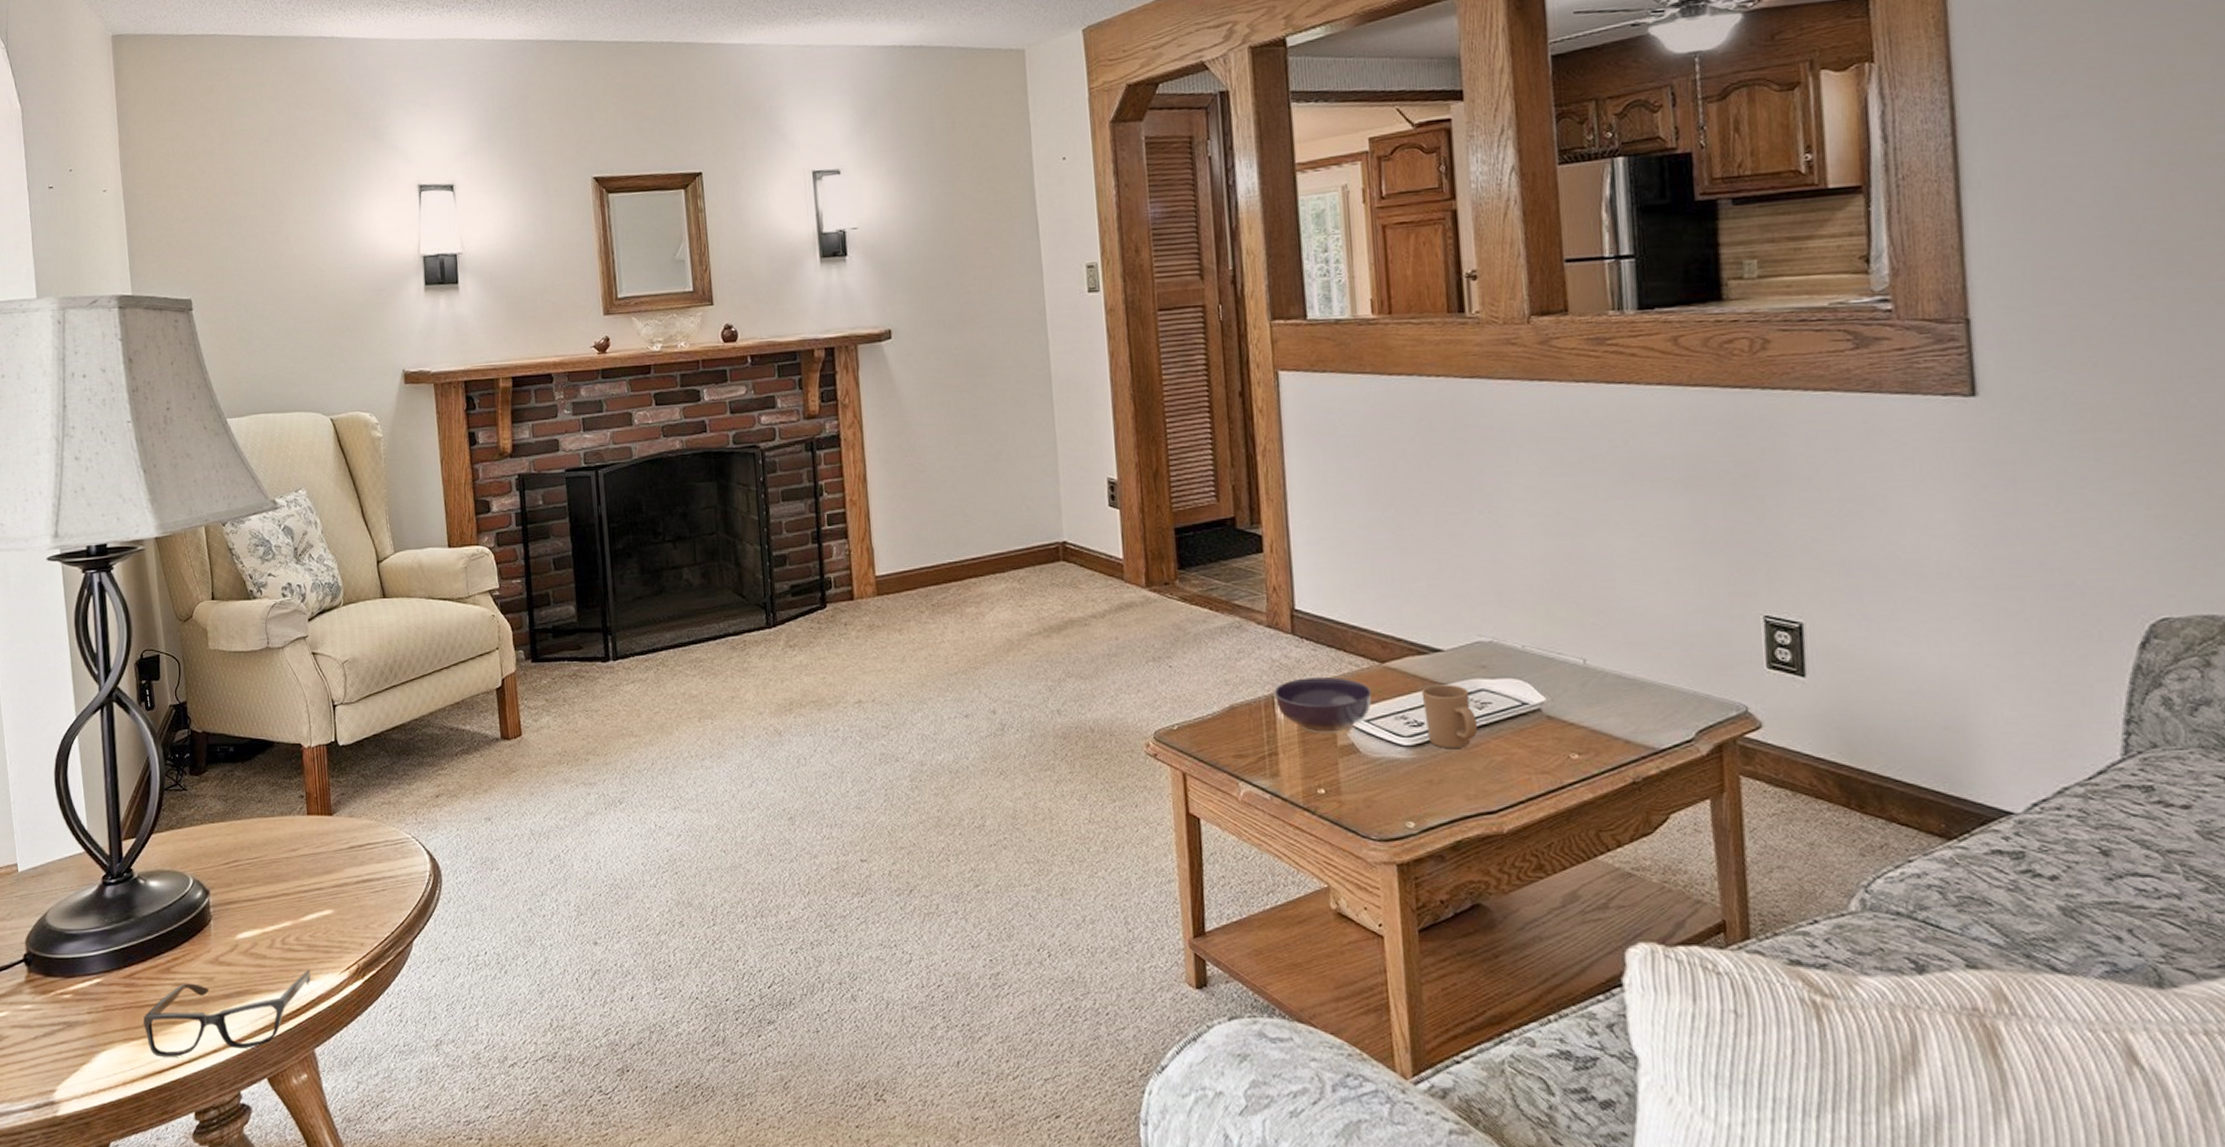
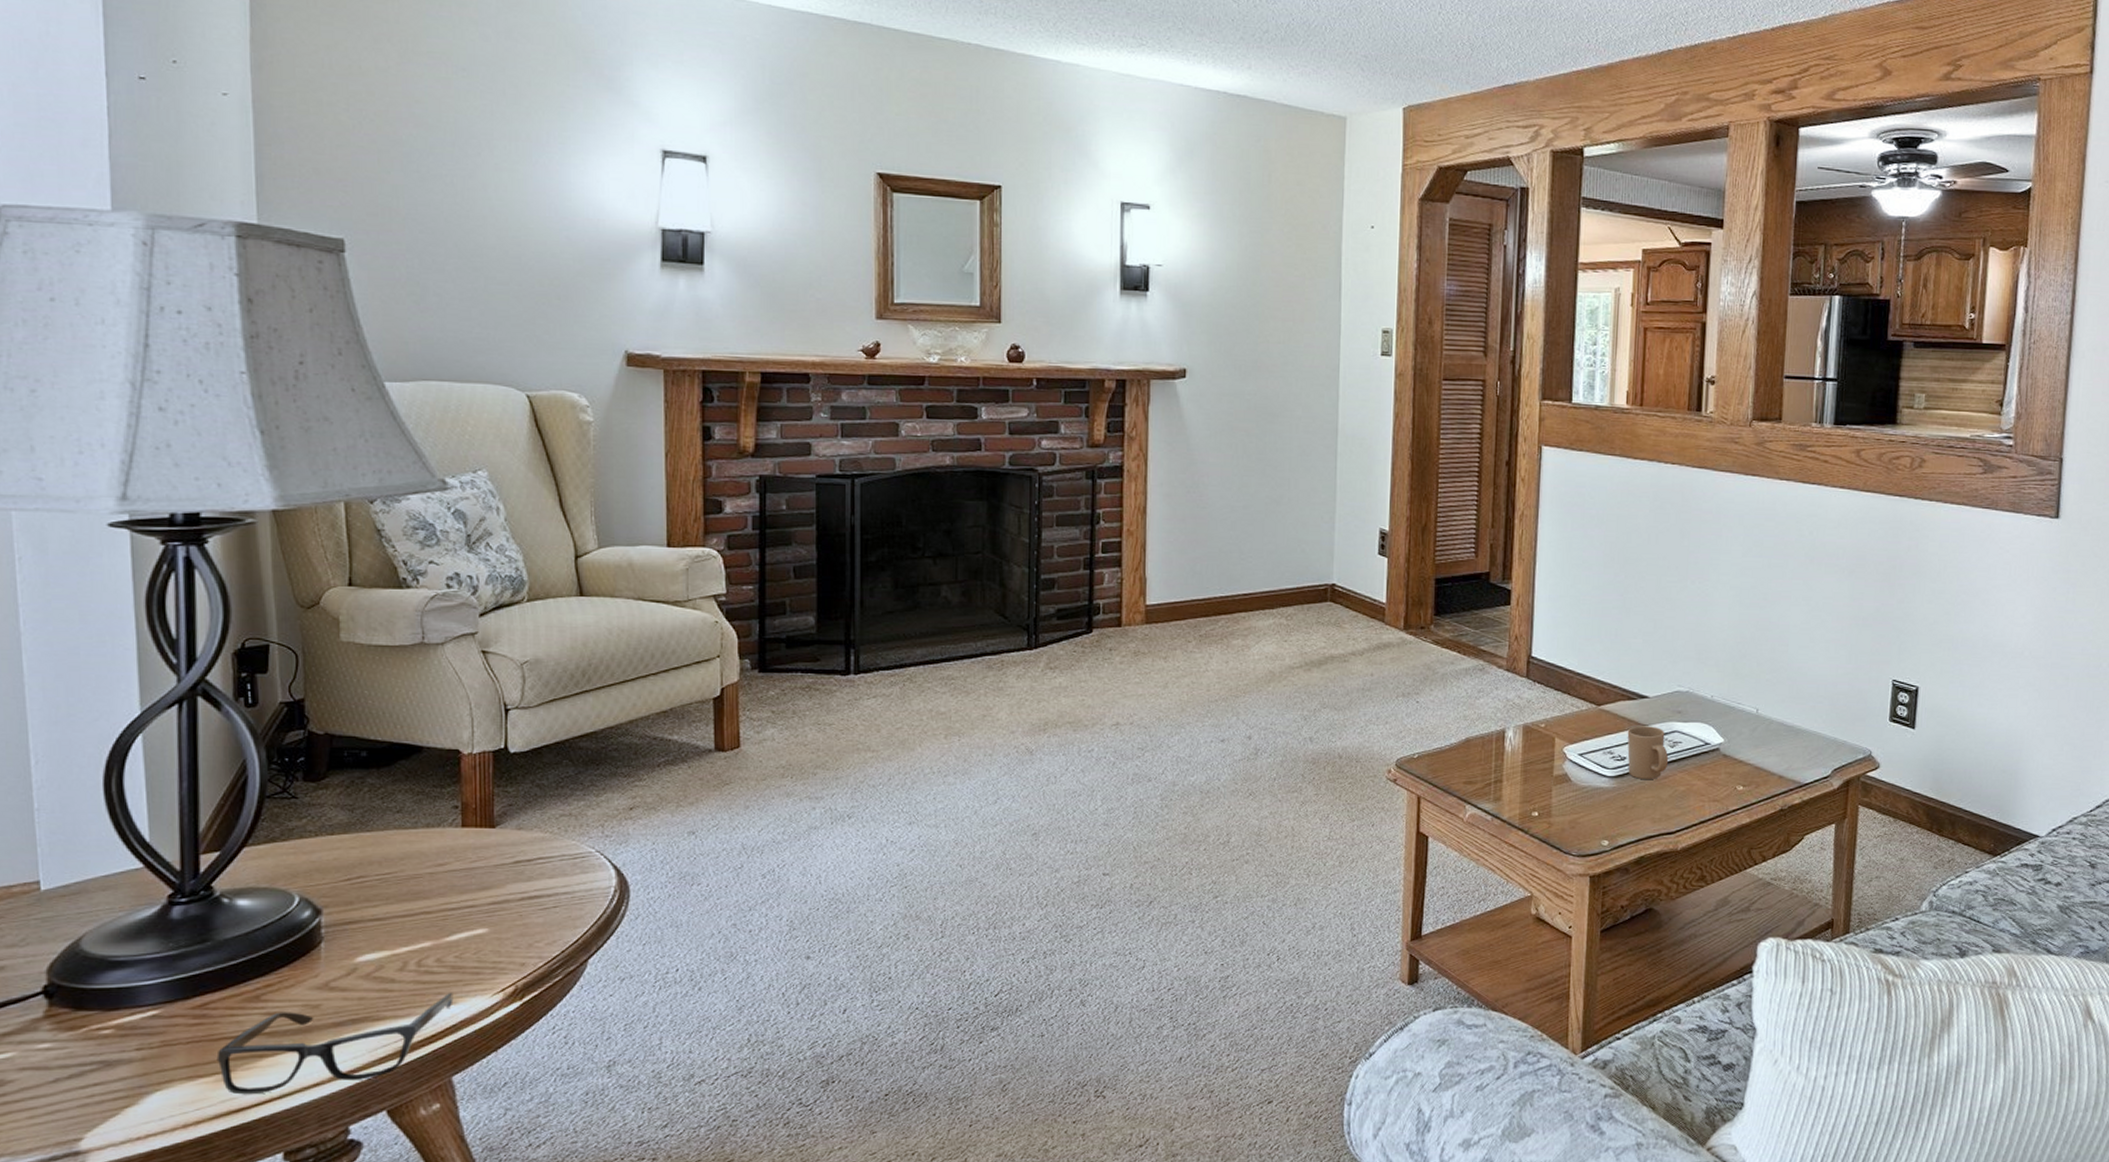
bowl: present [1274,677,1373,734] -> none [1505,716,1588,765]

